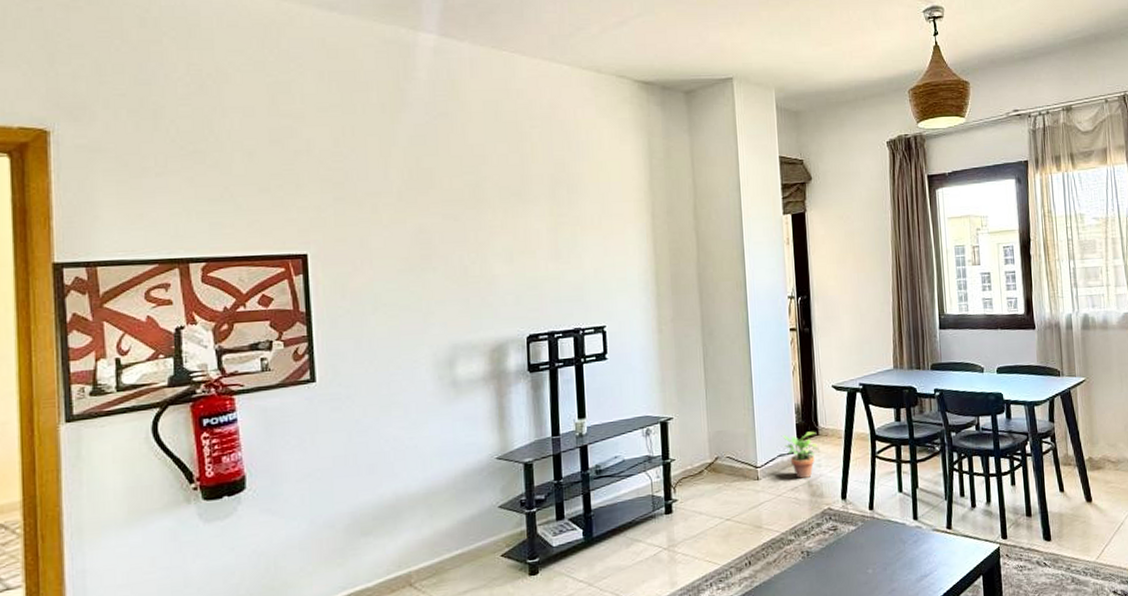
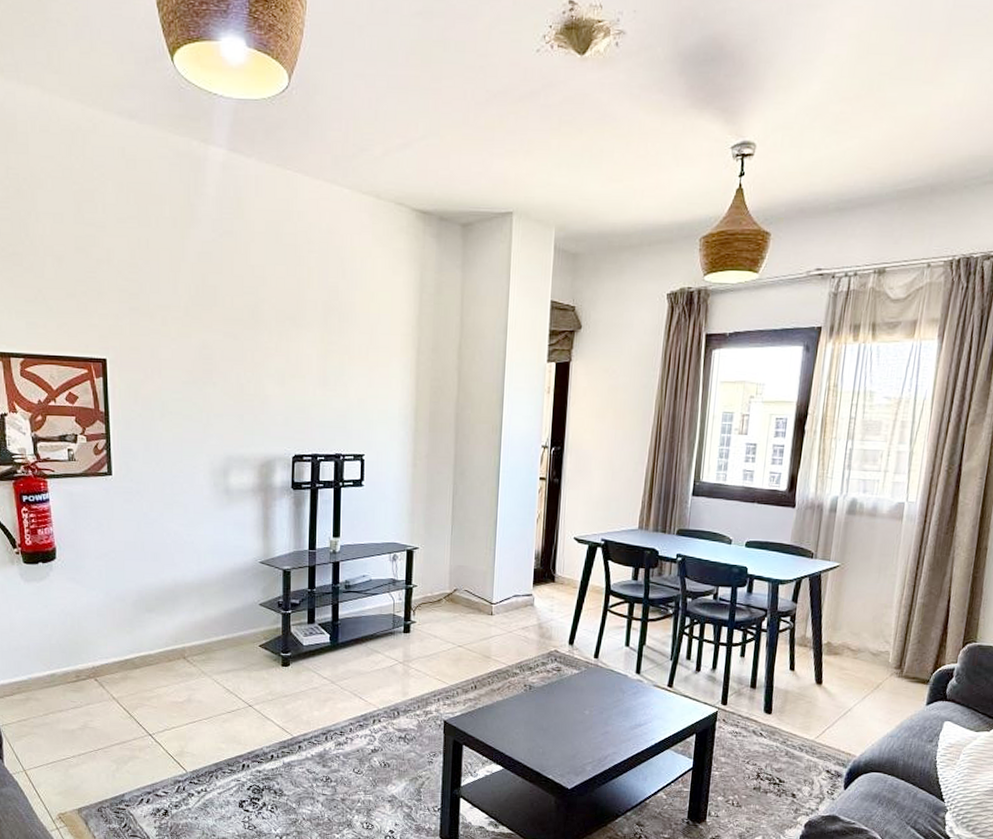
potted plant: present [781,431,819,479] -> none [518,577,554,620]

